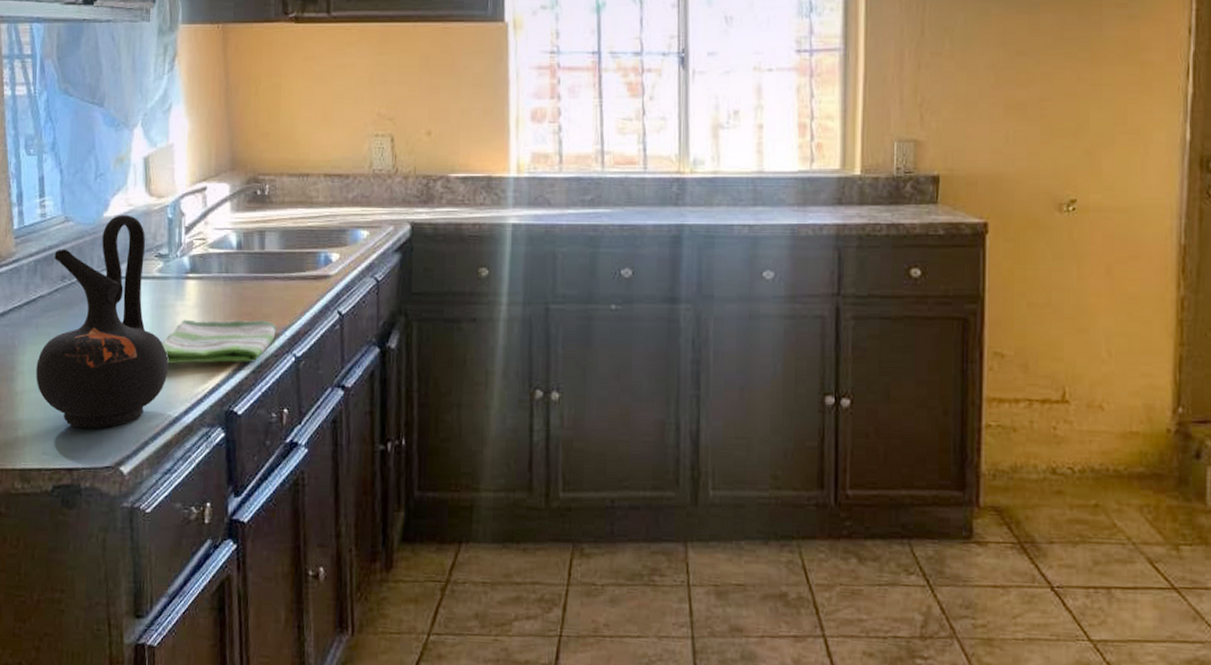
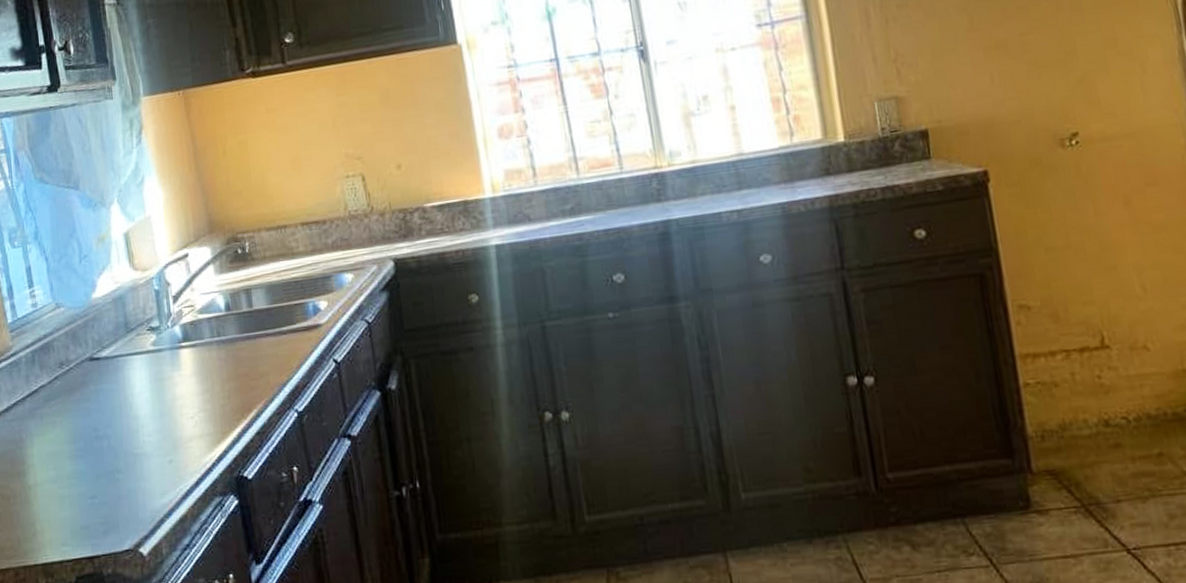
ceramic jug: present [36,215,169,429] -> none [45,292,175,514]
dish towel: present [162,319,277,364] -> none [164,379,276,437]

